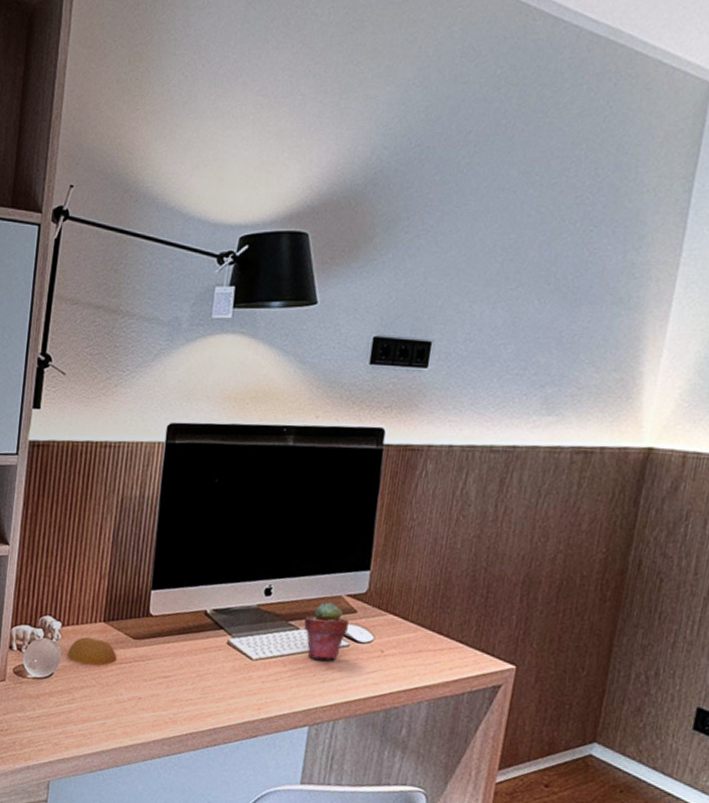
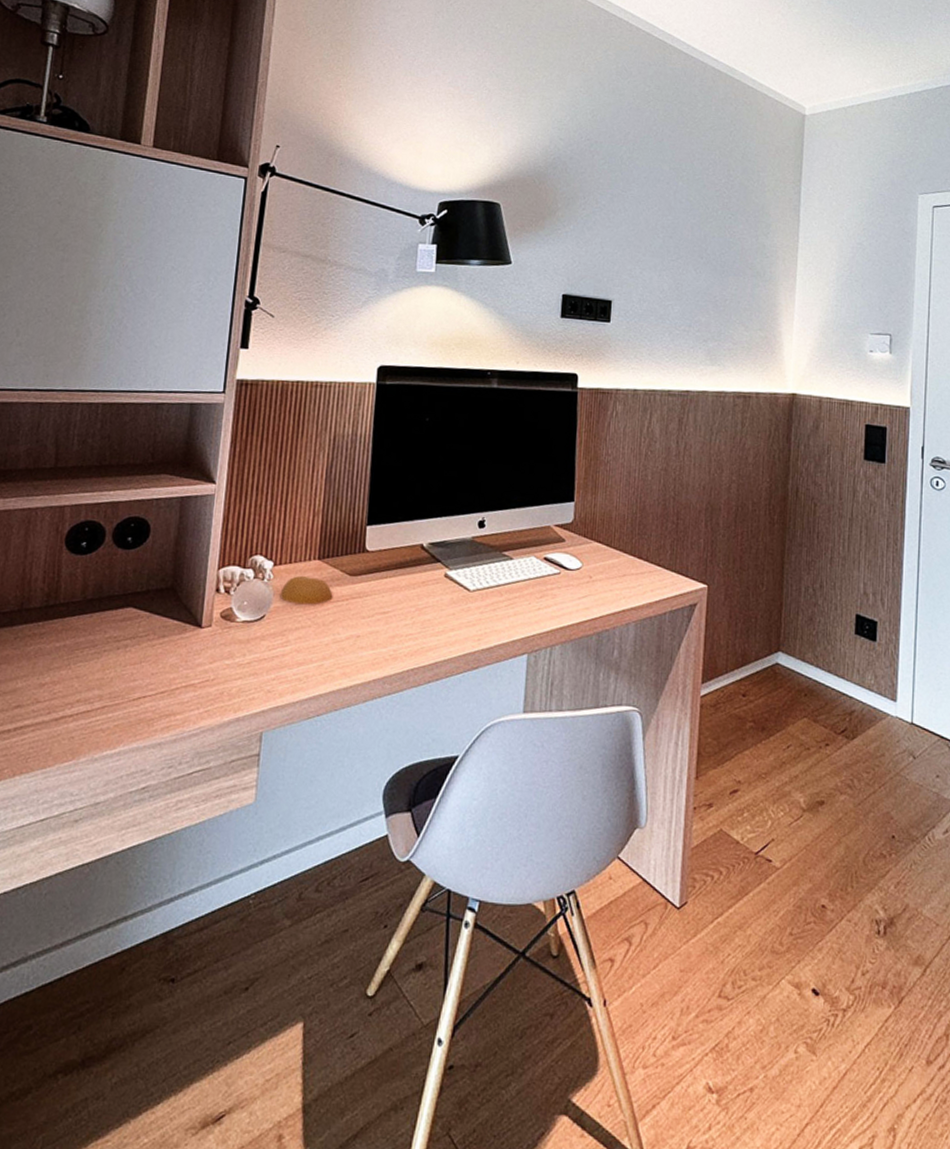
potted succulent: present [304,601,349,660] -> none [517,532,558,588]

